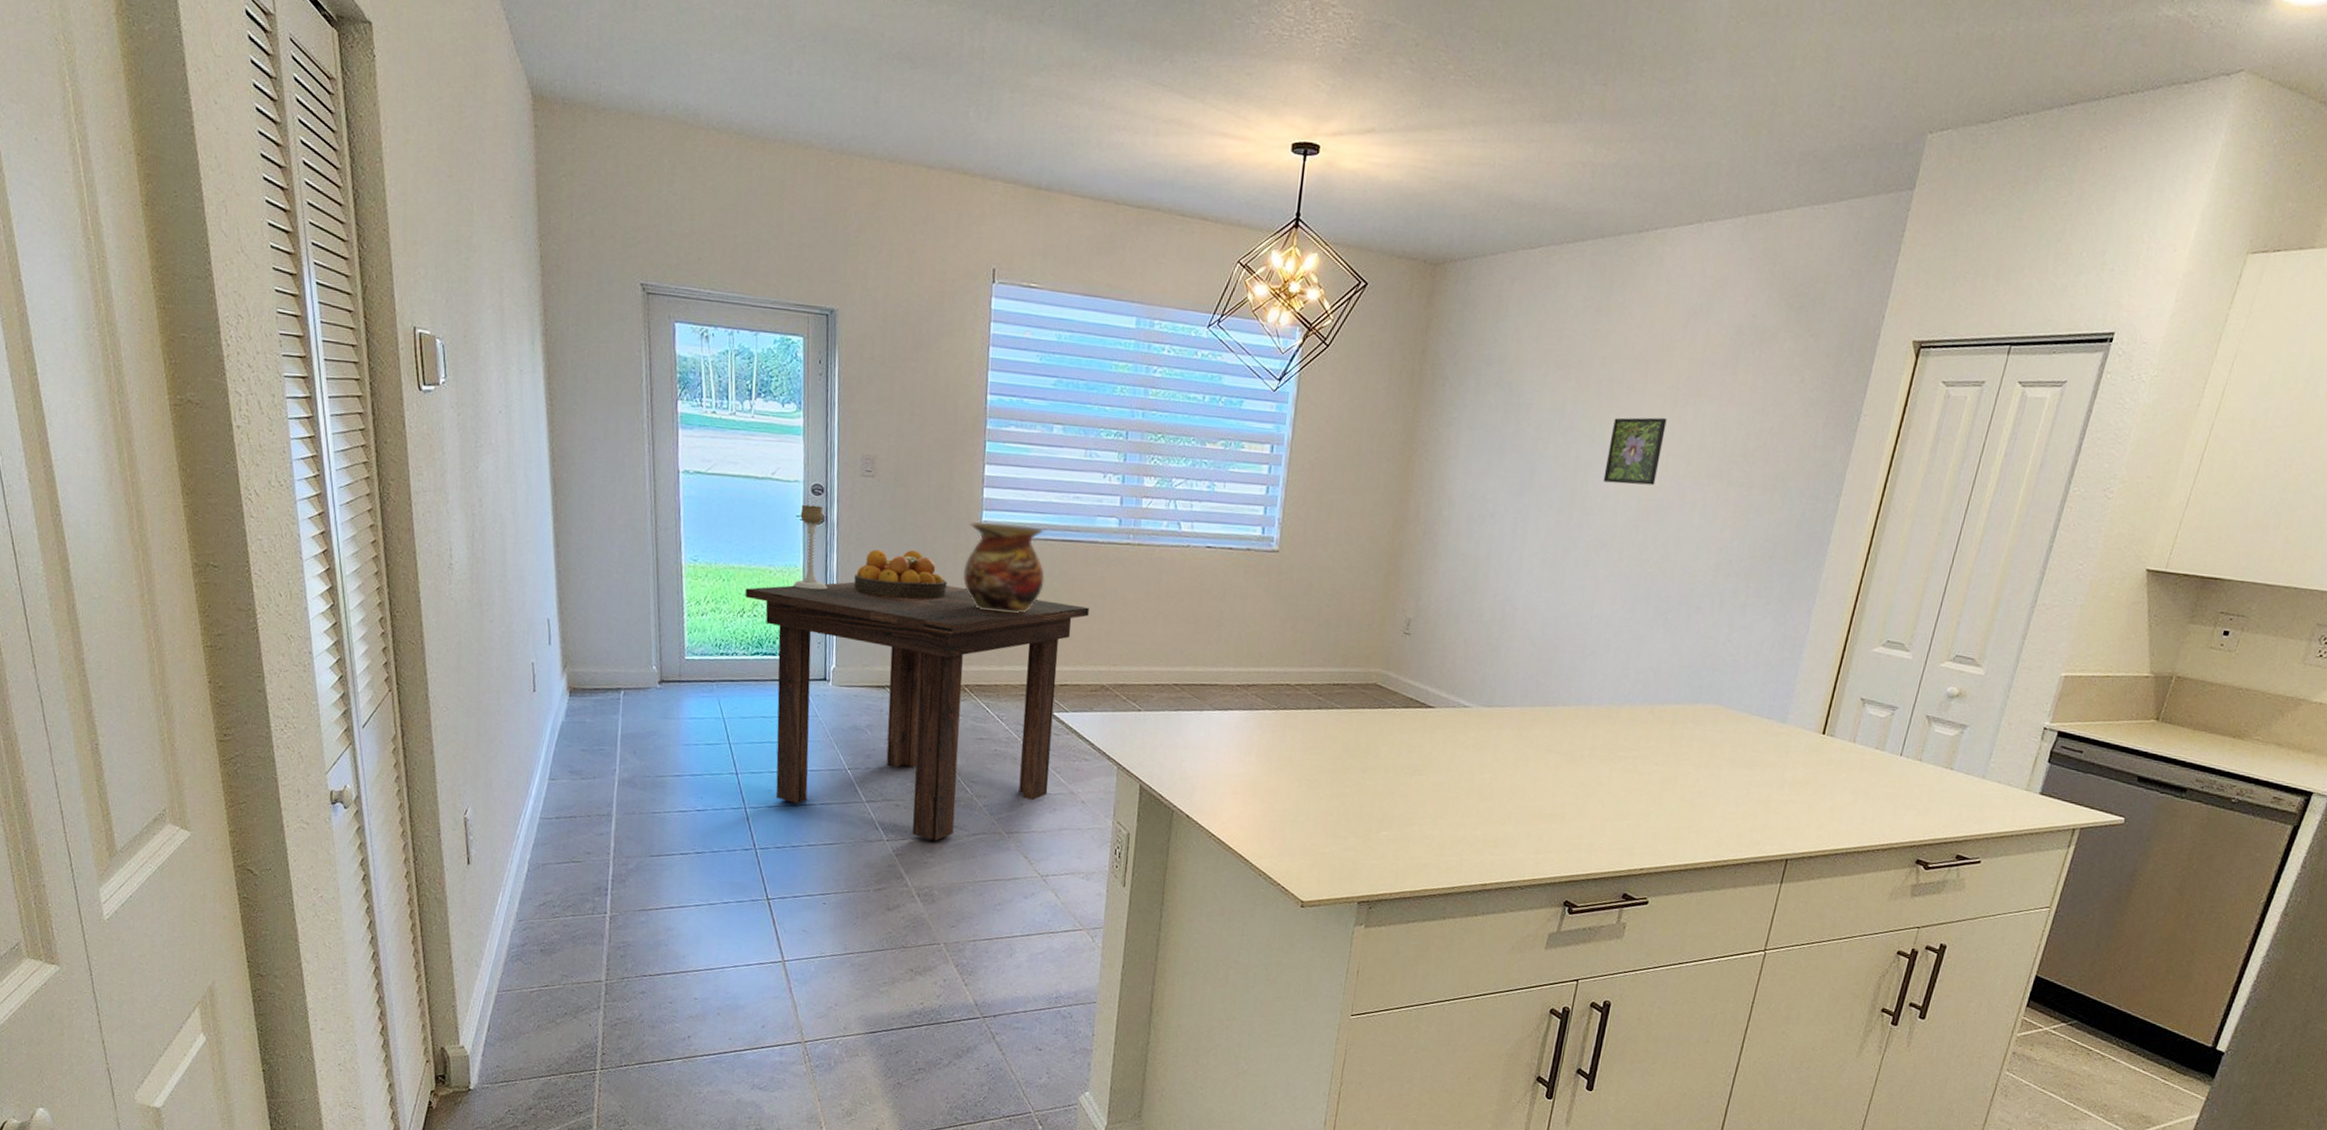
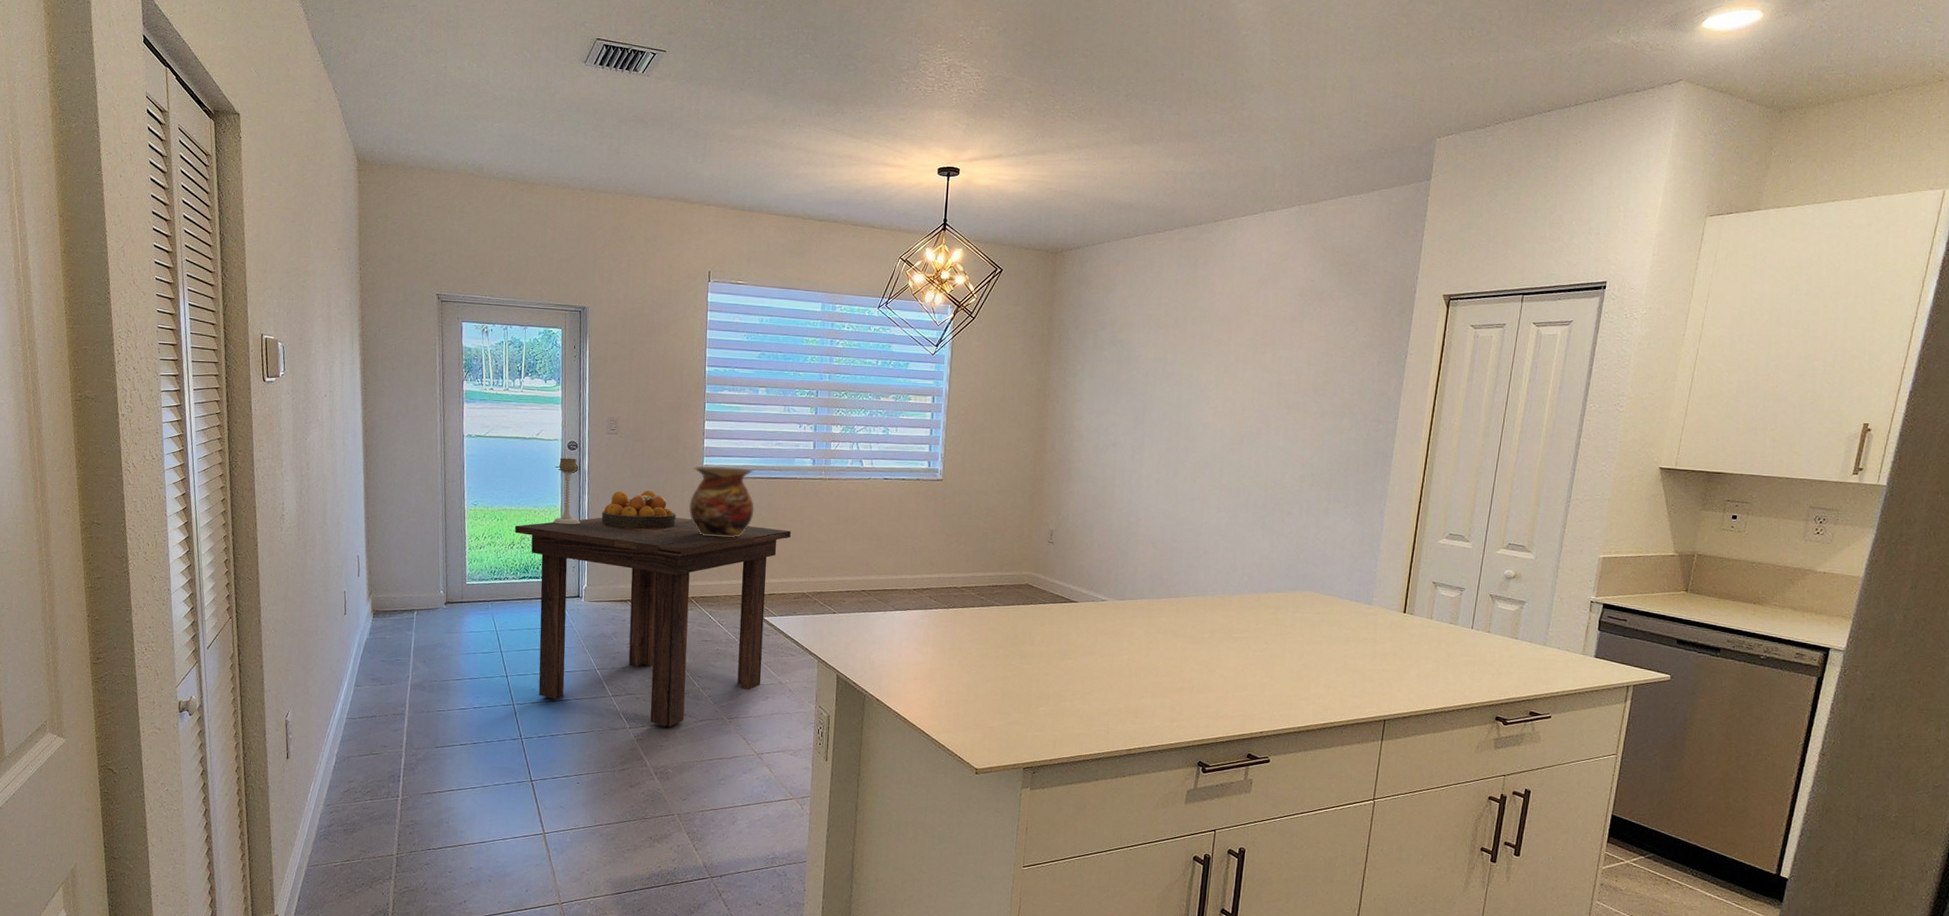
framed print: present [1603,417,1667,485] -> none [1202,363,1250,416]

